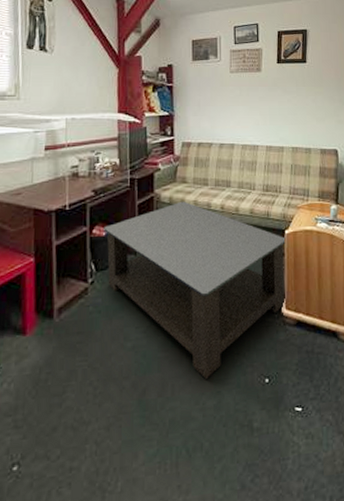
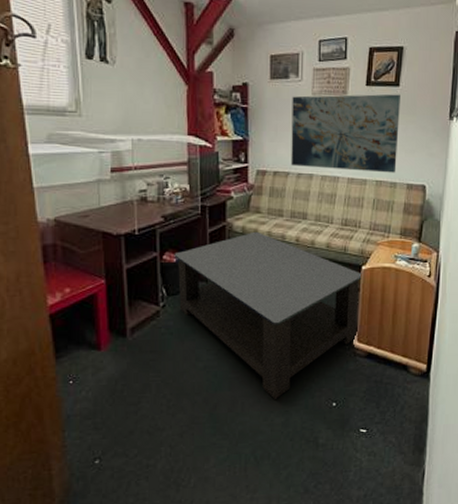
wall art: none [212,69,310,140] -> present [291,94,400,173]

